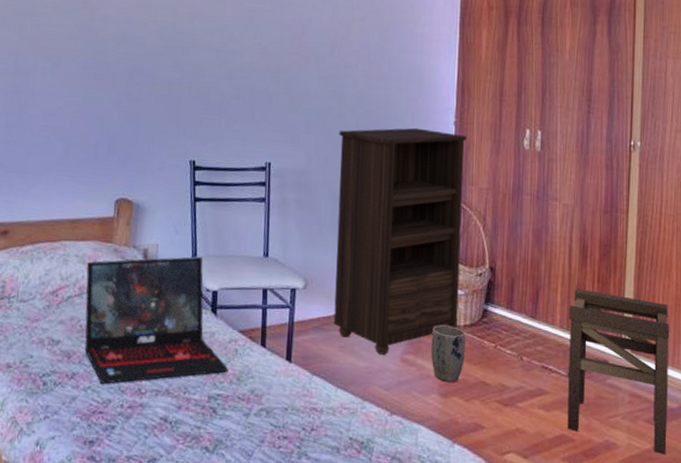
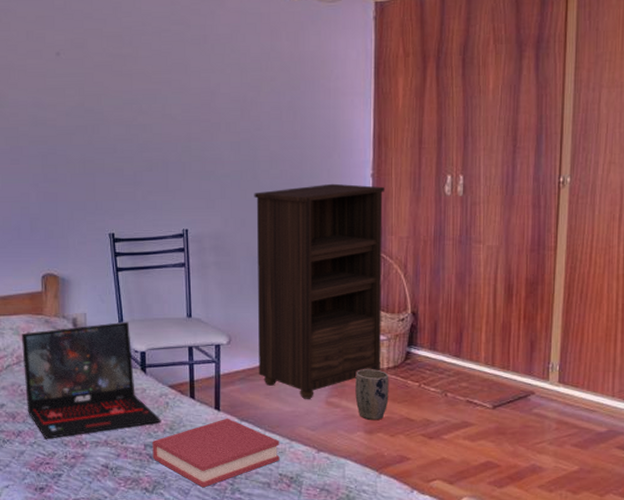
hardback book: none [216,370,352,450] -> present [152,418,280,488]
stool: present [567,288,670,456] -> none [493,325,600,475]

